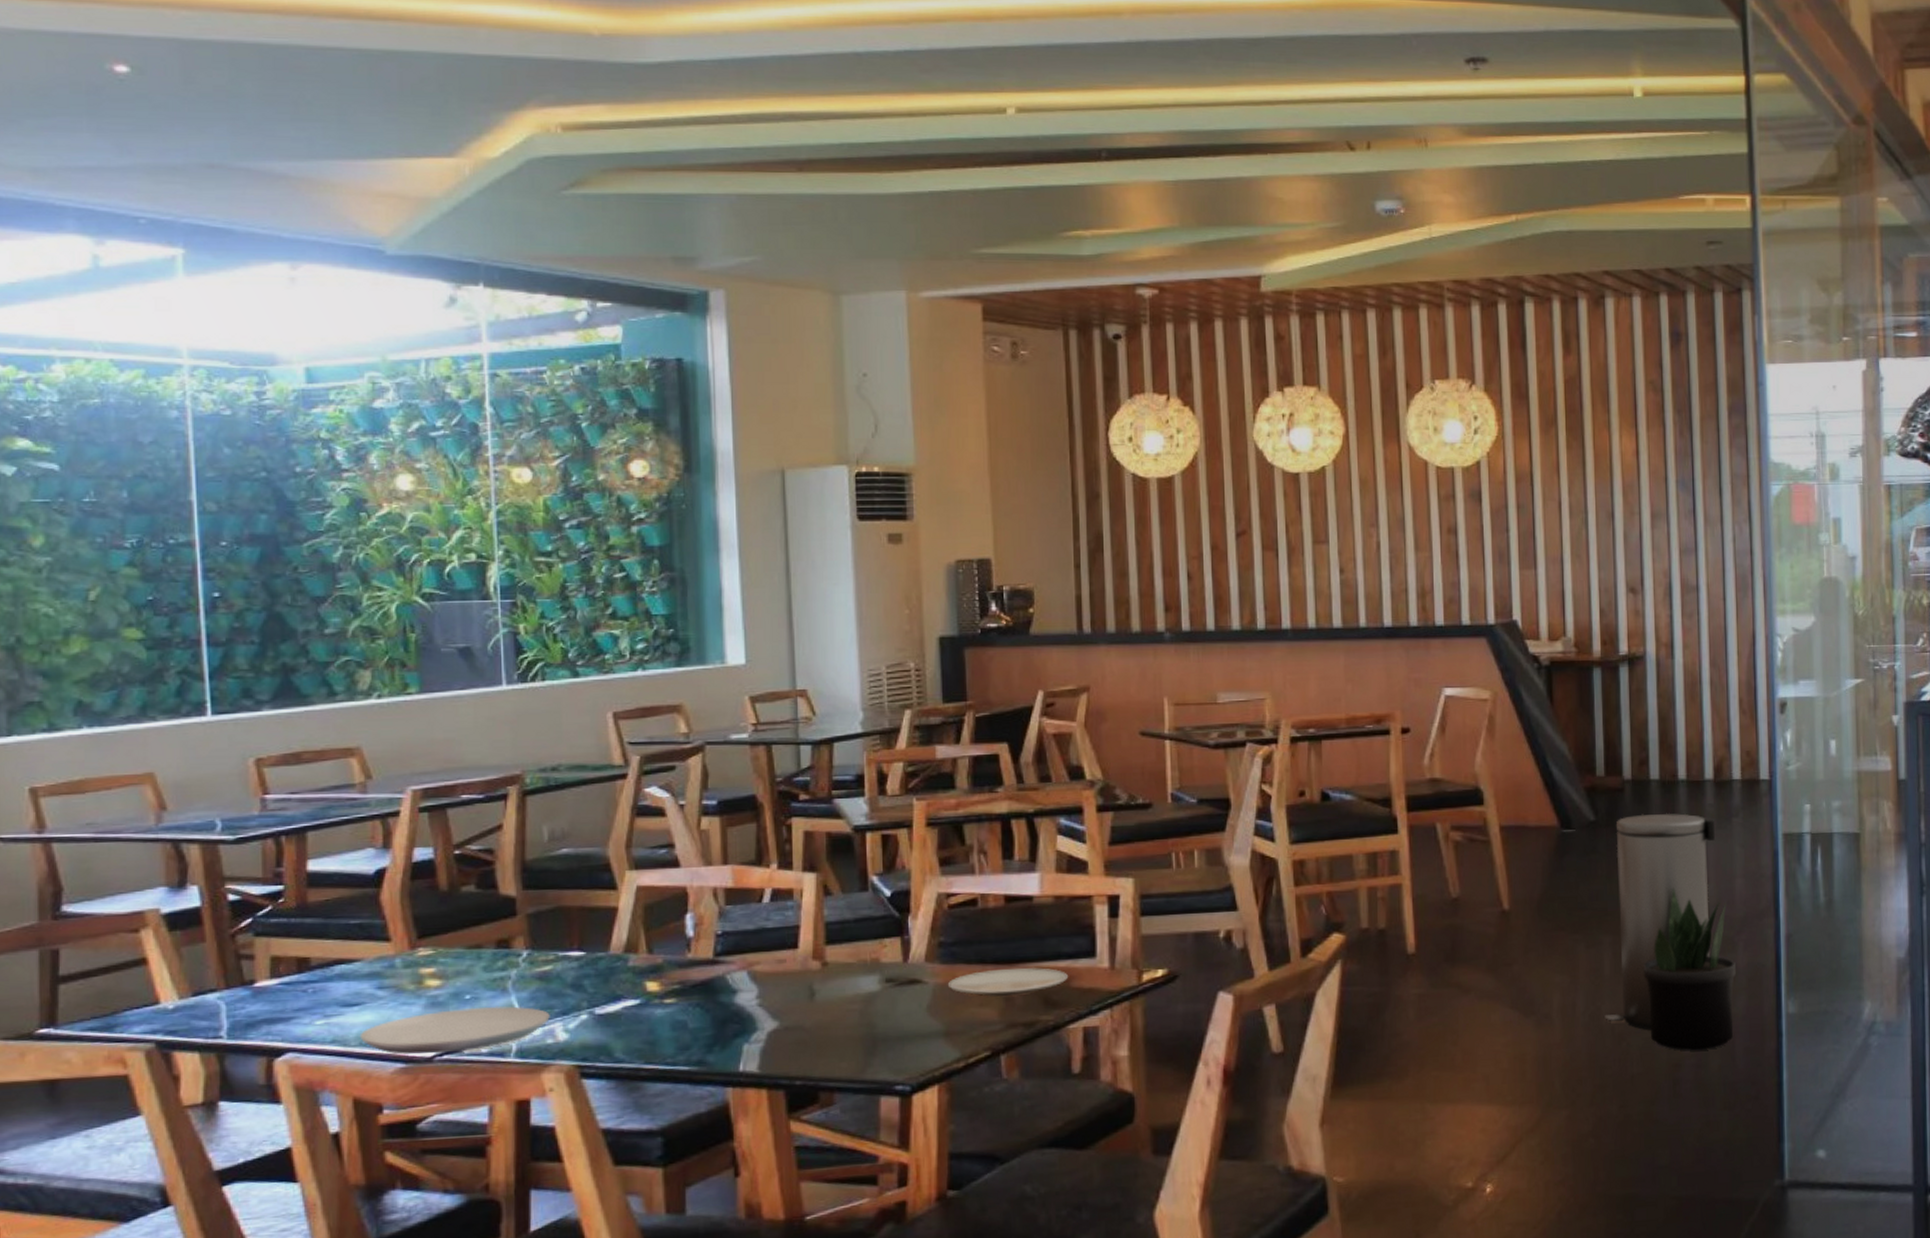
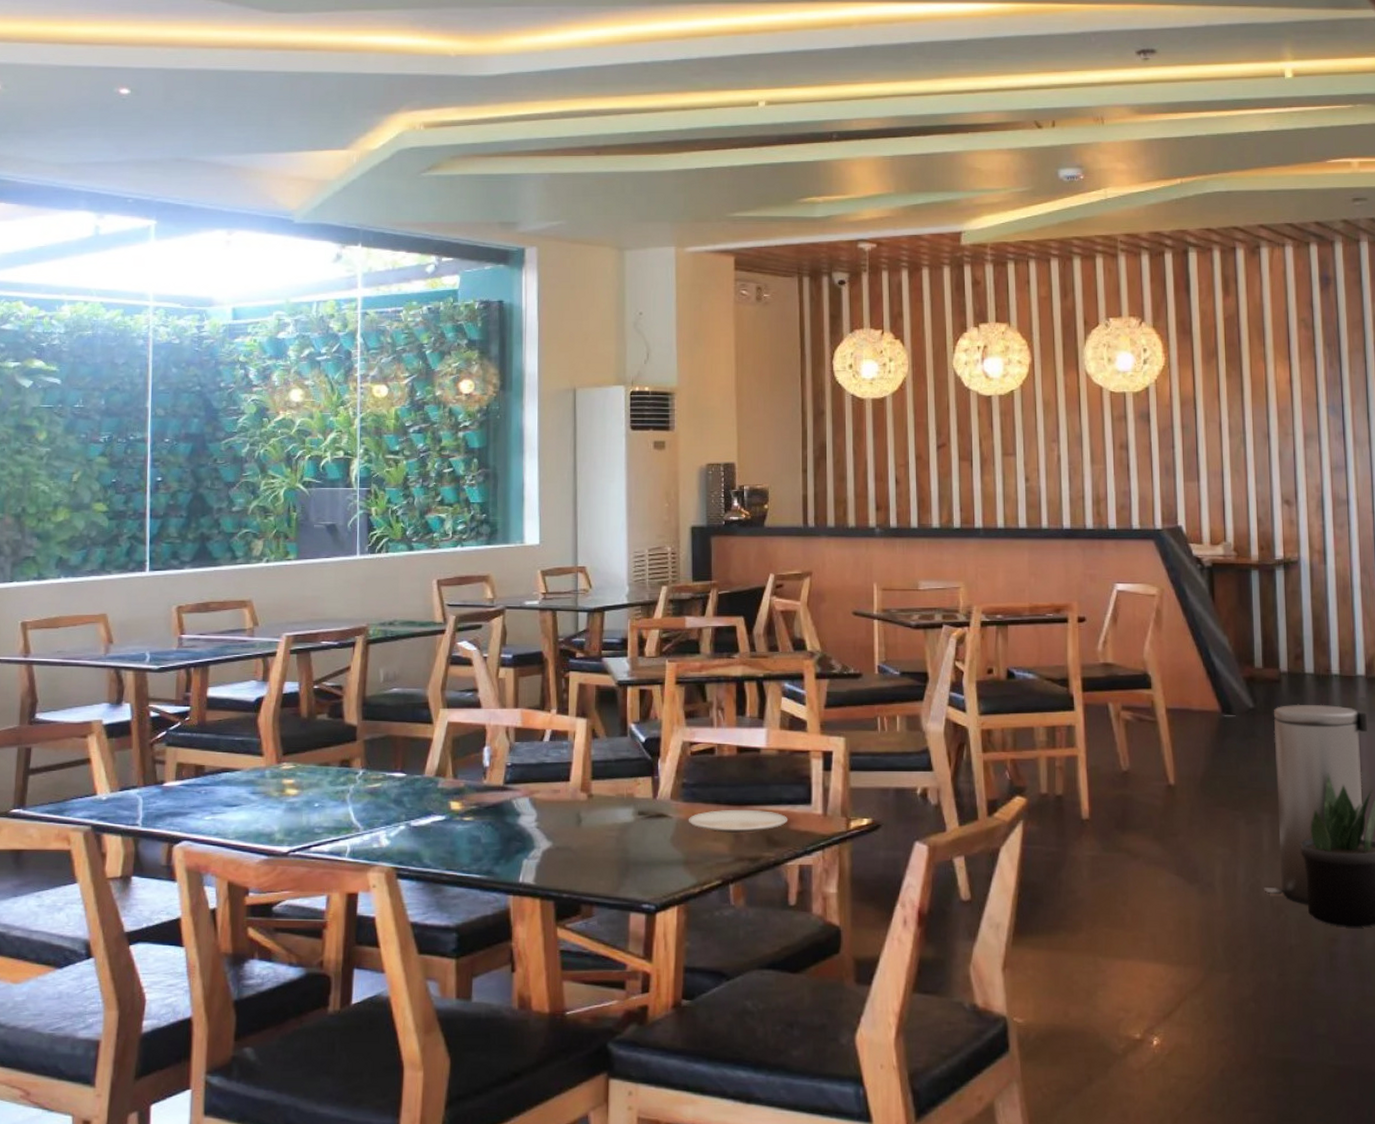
plate: present [359,1006,550,1055] -> none [236,813,377,850]

